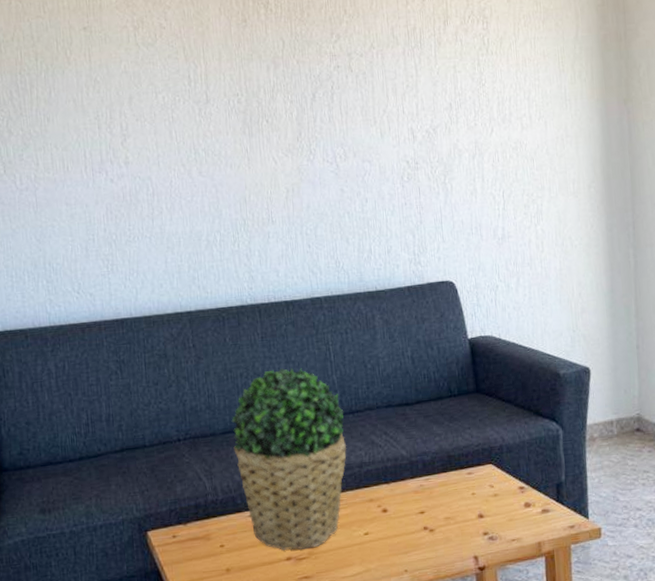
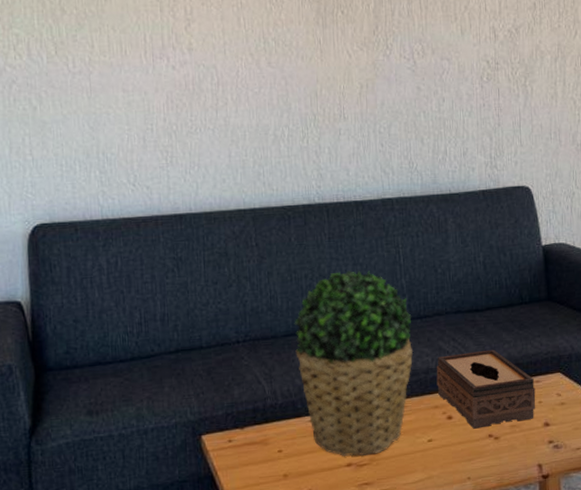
tissue box: none [369,442,469,522] -> present [436,349,536,429]

